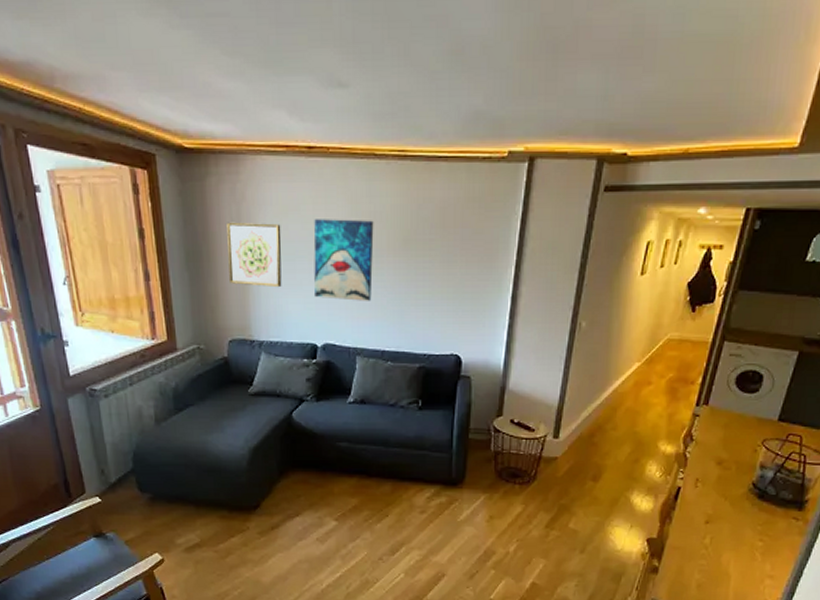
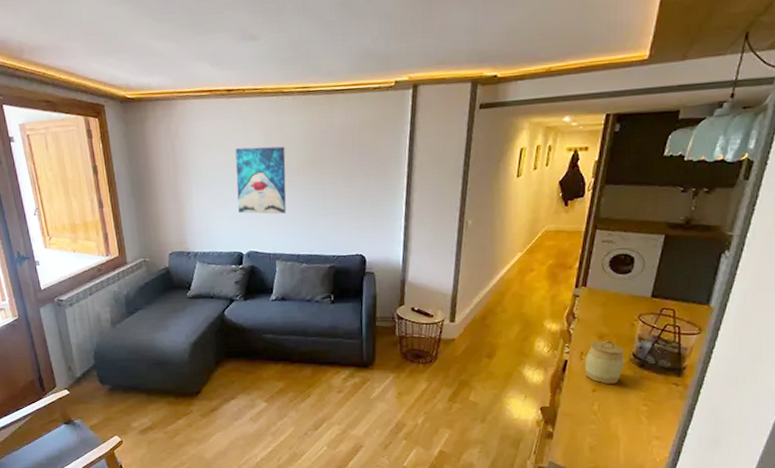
wall art: present [227,222,282,288] -> none [164,154,211,207]
jar: none [699,467,744,515] -> present [585,340,624,384]

